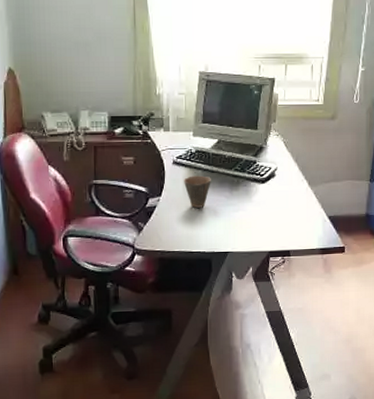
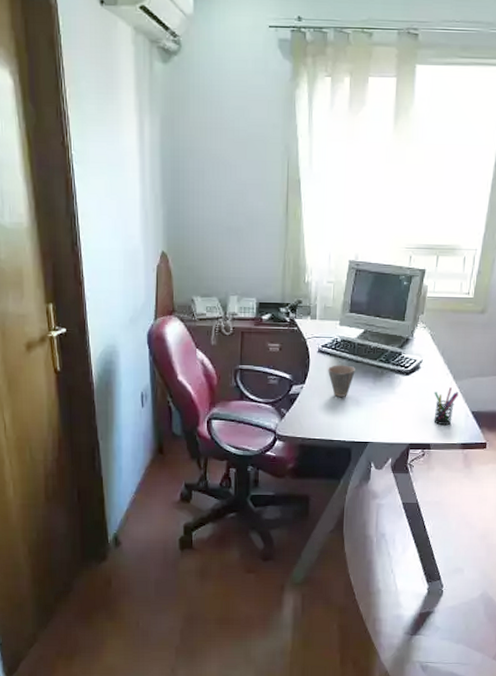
pen holder: none [290,193,314,232] -> present [433,387,458,426]

